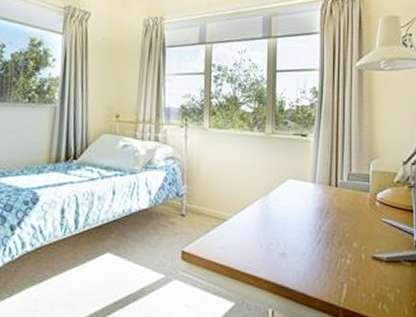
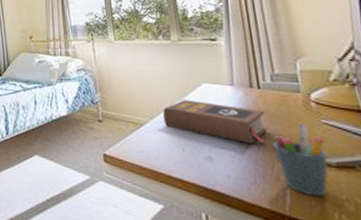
book: none [247,195,337,241] -> present [163,100,267,144]
pen holder: none [340,221,382,289] -> present [273,123,328,197]

